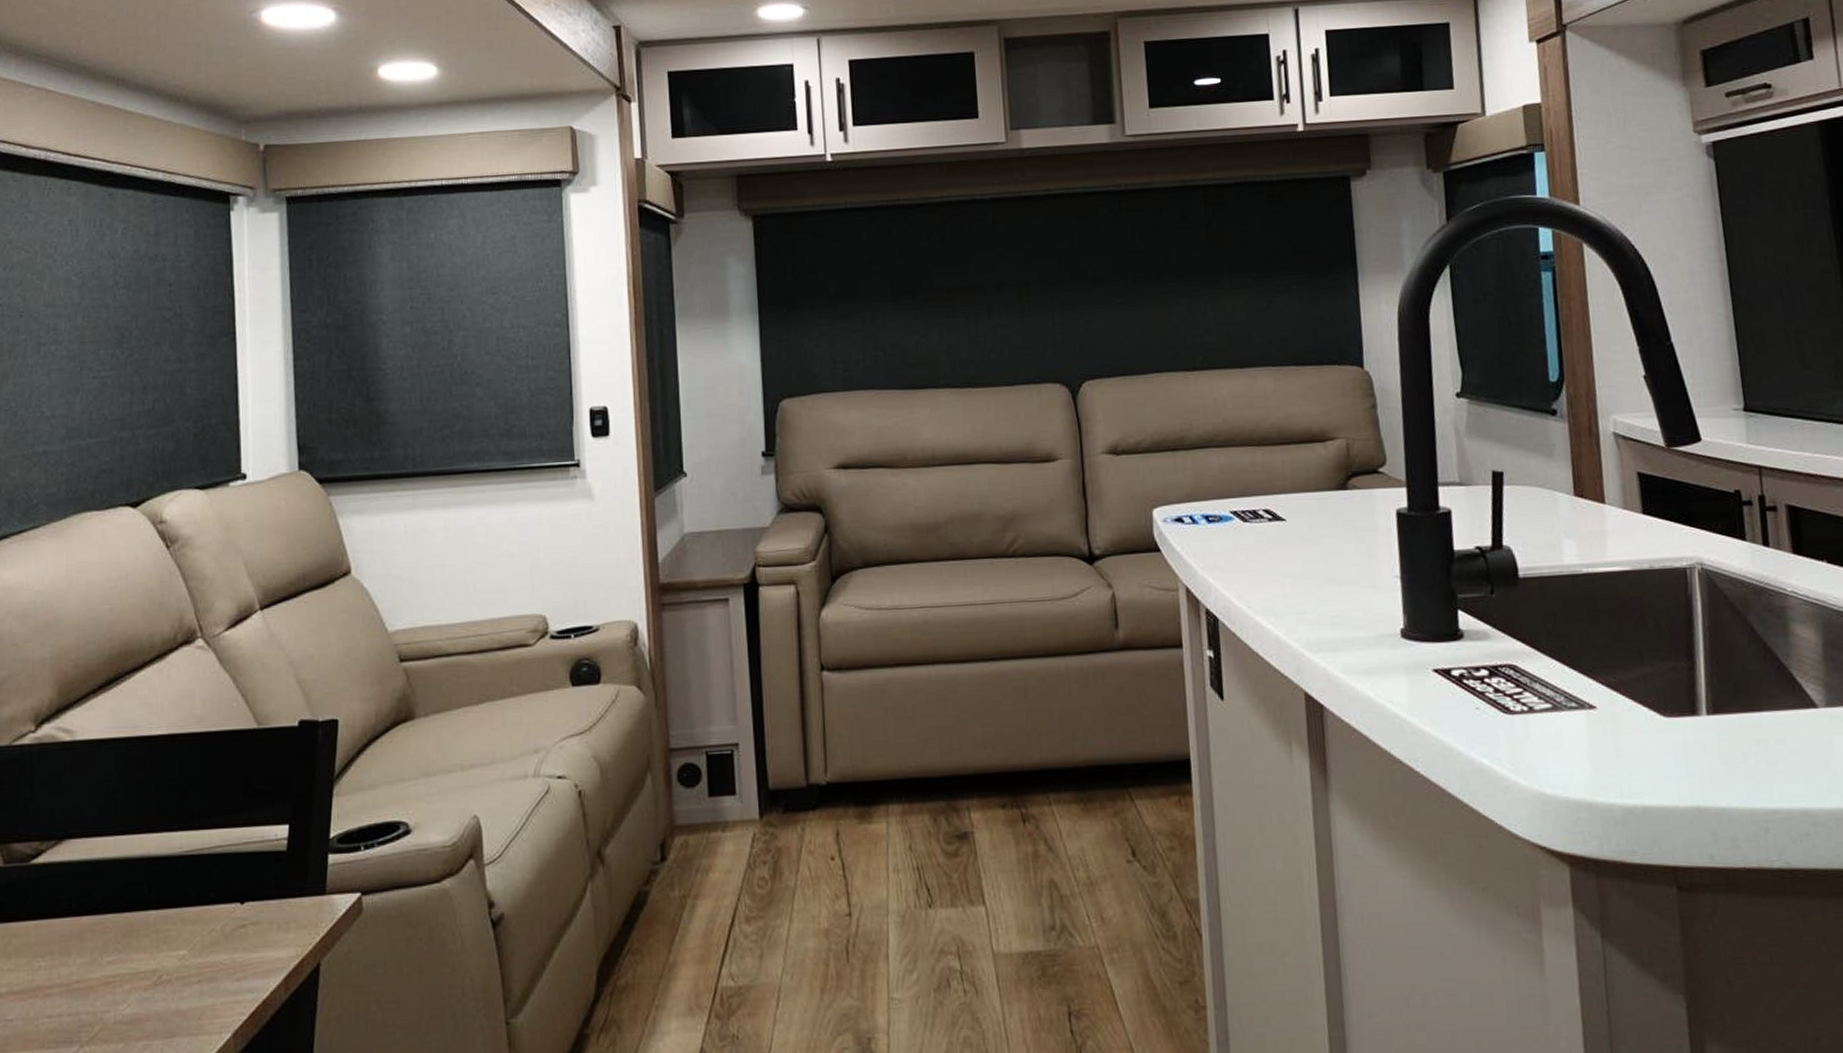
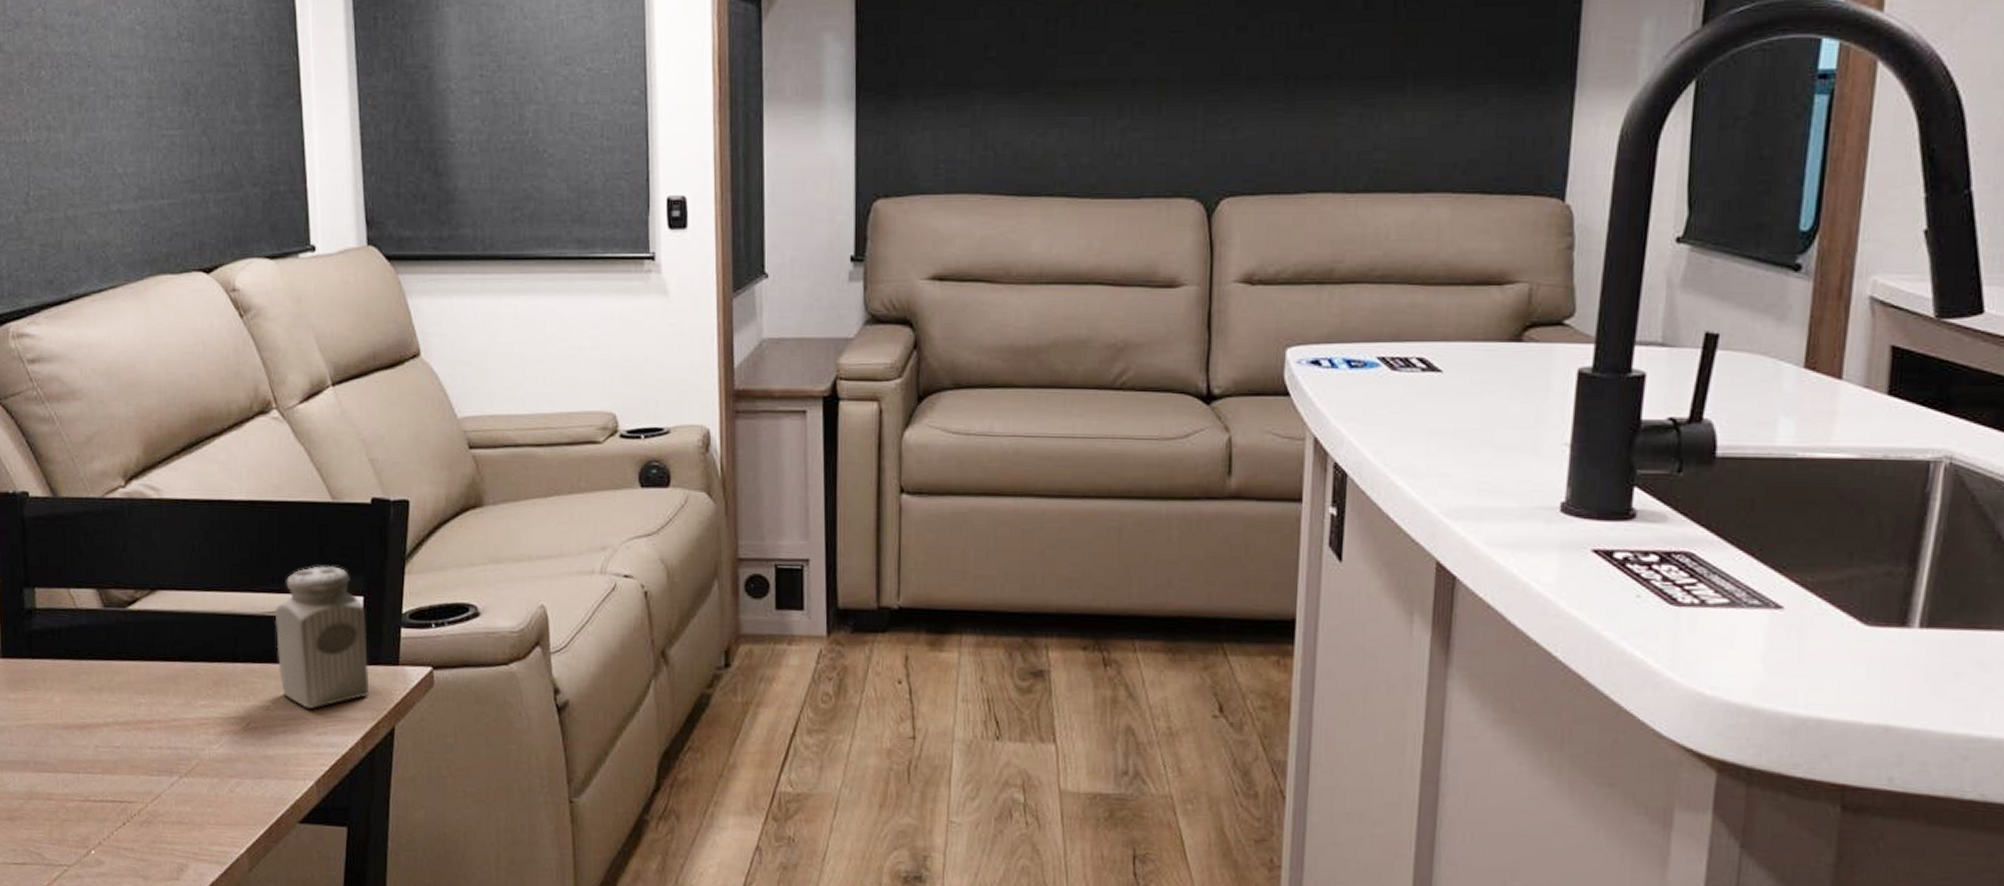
salt shaker: none [193,795,294,952] -> present [274,566,370,709]

